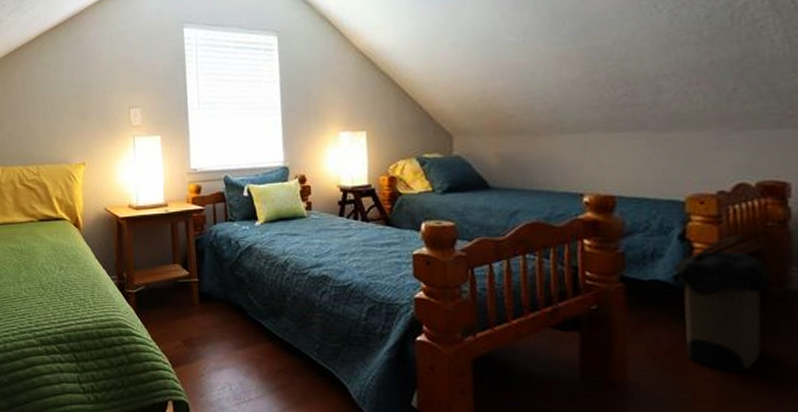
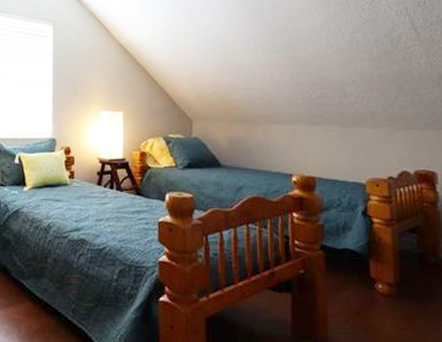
laundry hamper: present [671,235,773,373] -> none [358,213,429,329]

